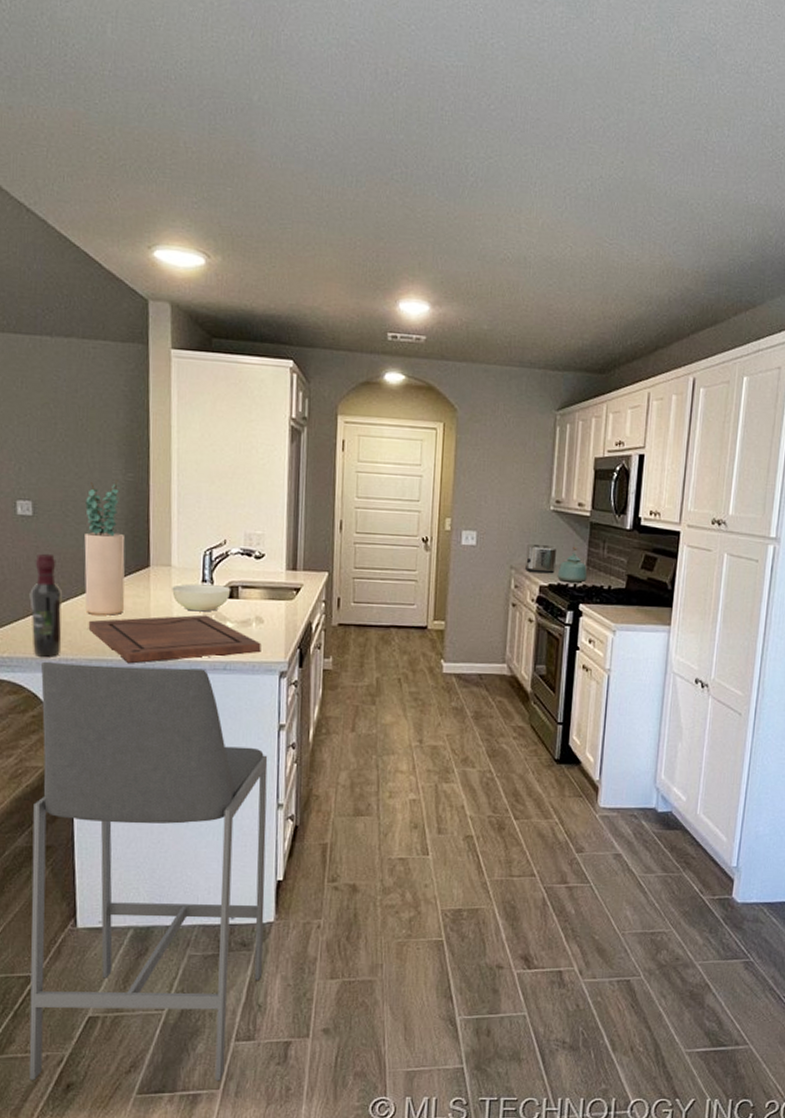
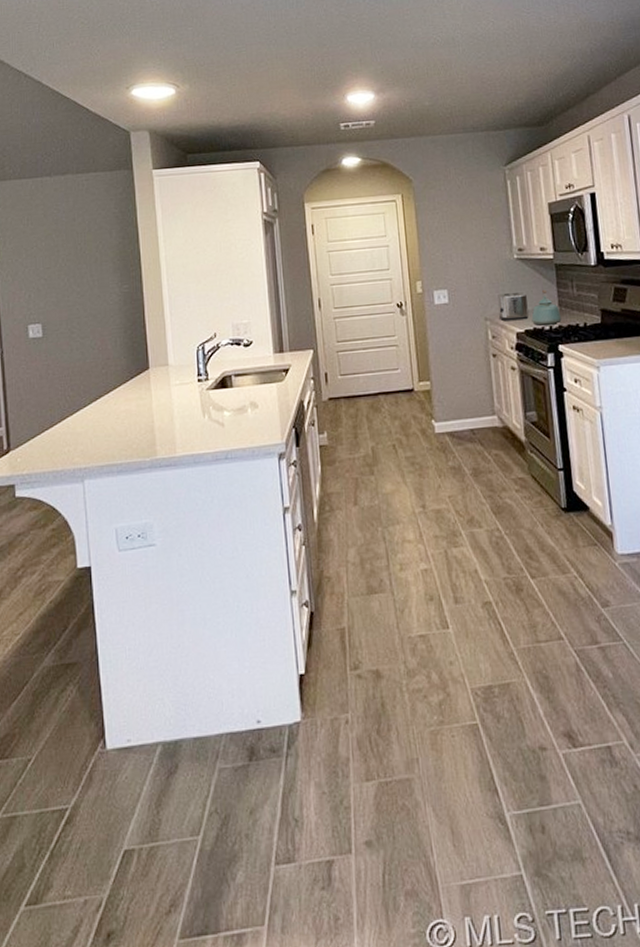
wine bottle: present [29,553,63,657] -> none [44,369,75,470]
bar stool: present [29,661,268,1081] -> none [58,461,296,932]
vase: present [84,479,125,616] -> none [88,292,130,422]
cutting board: present [88,614,261,663] -> none [97,407,259,464]
bowl: present [172,583,231,612] -> none [171,377,225,406]

